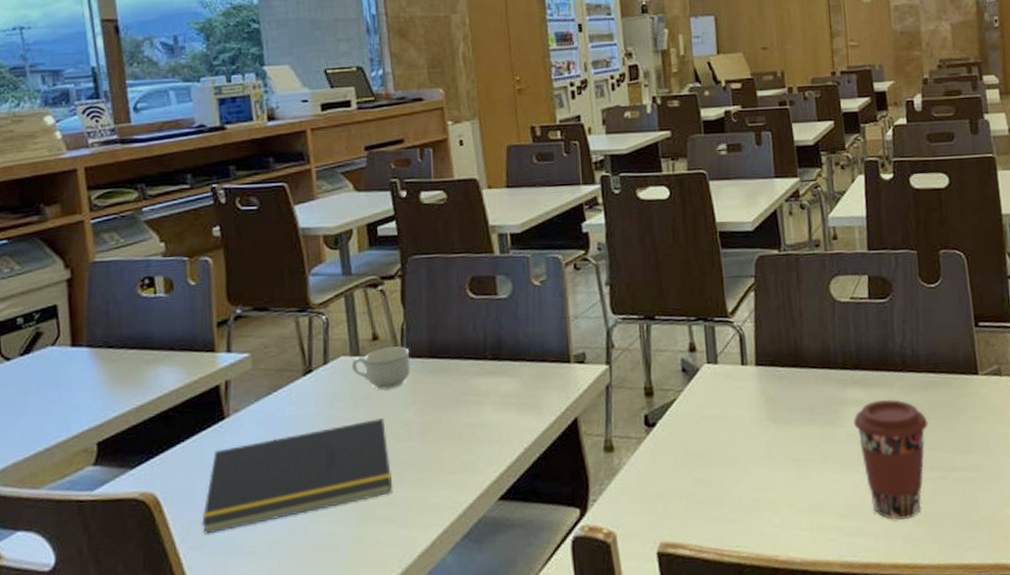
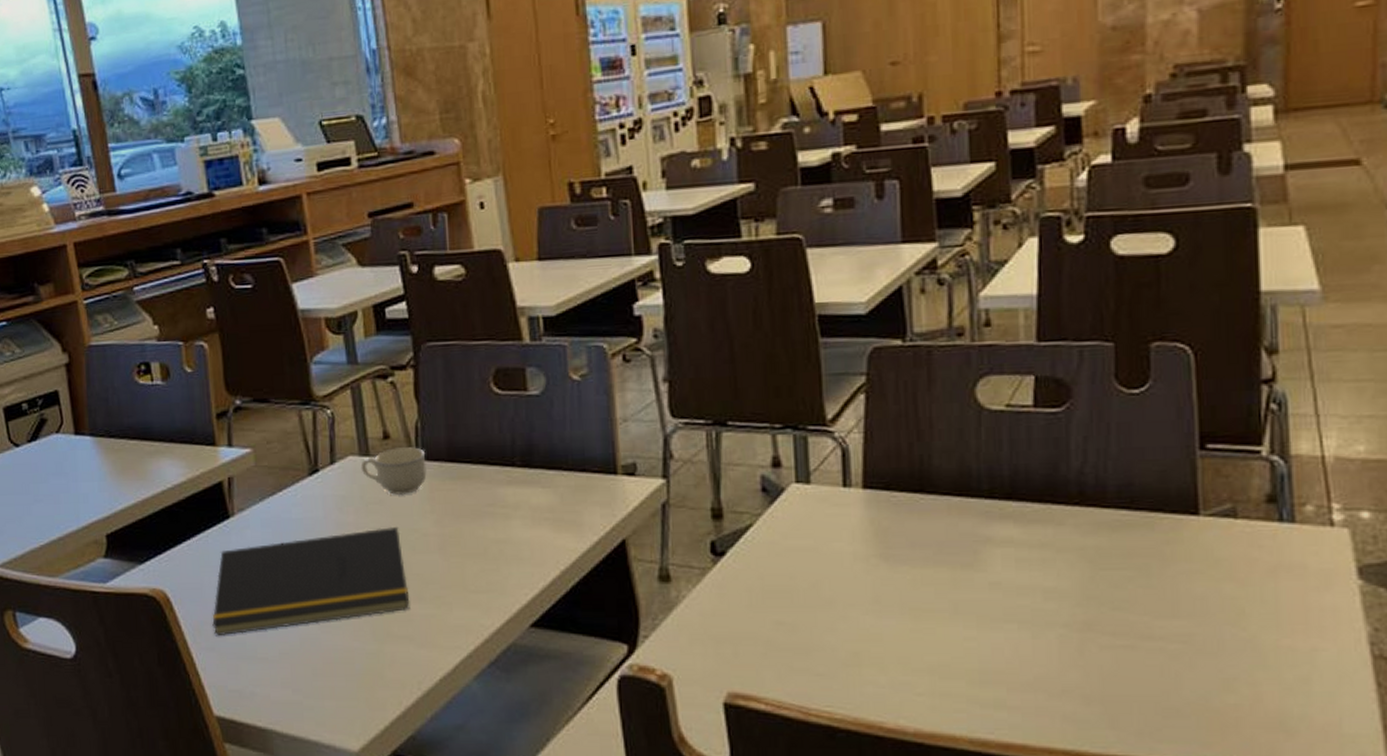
coffee cup: present [853,399,928,520] -> none [999,540,1113,694]

